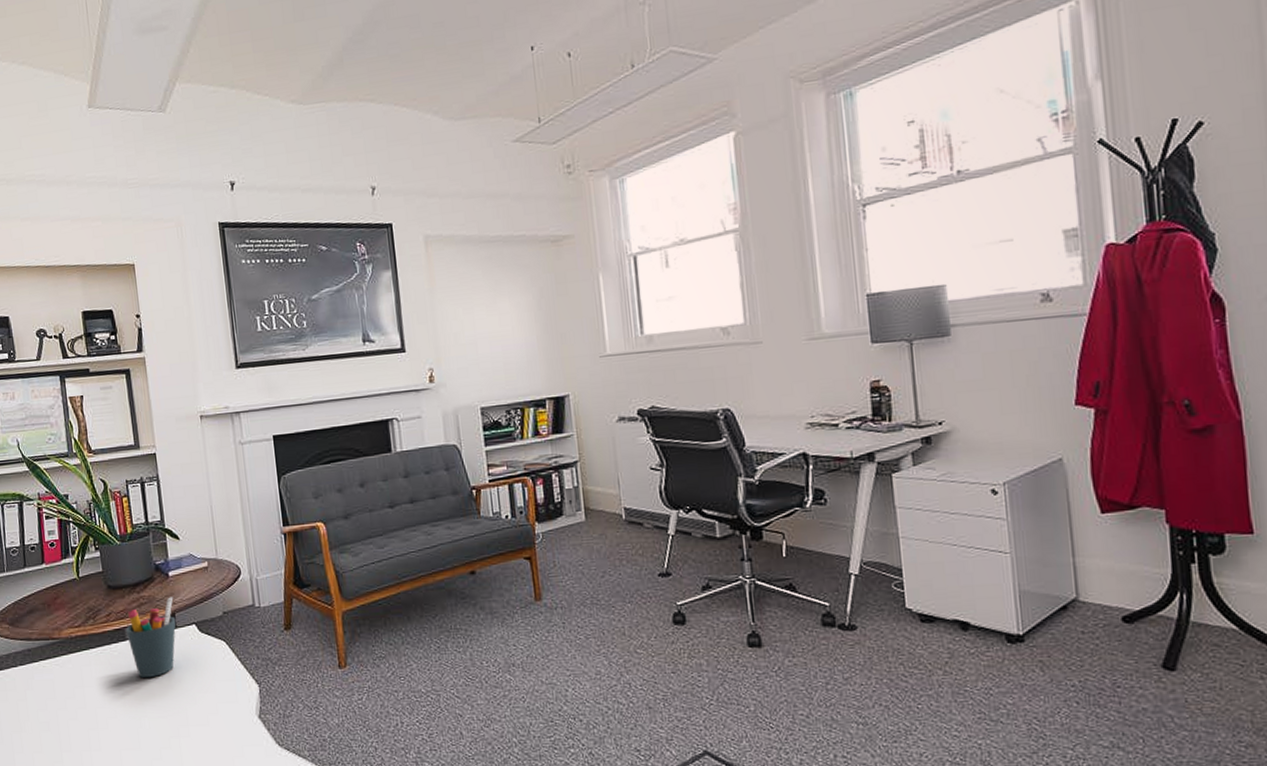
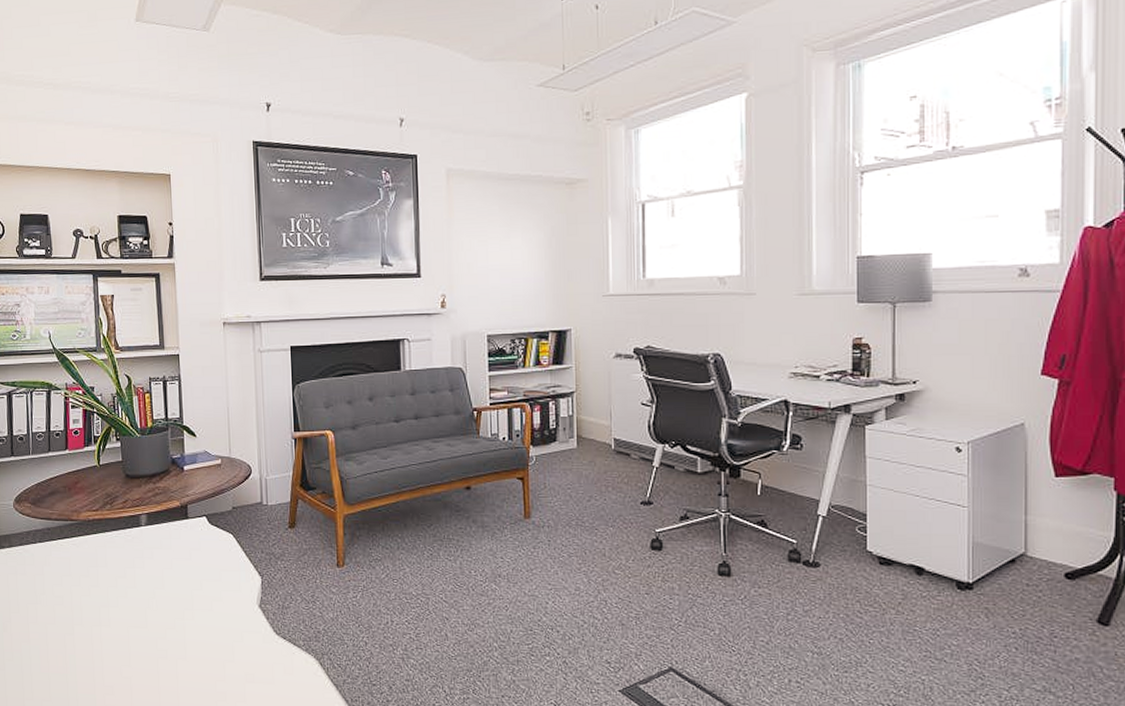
pen holder: present [125,597,176,678] -> none [140,489,188,563]

